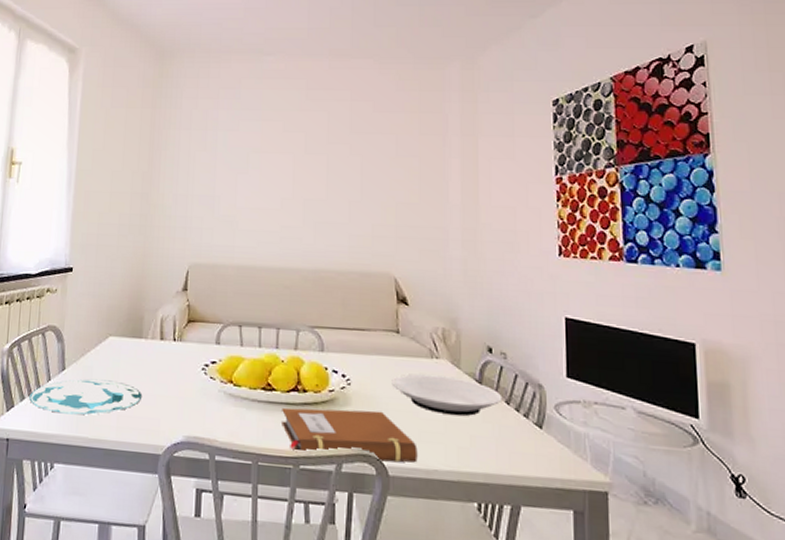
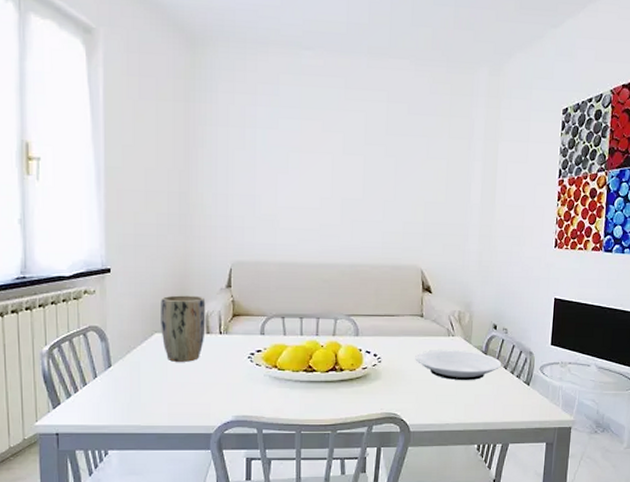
plate: present [29,379,143,415] -> none [76,373,192,406]
plant pot: none [115,297,161,370] -> present [161,295,206,362]
notebook: present [282,407,418,463] -> none [321,382,434,421]

